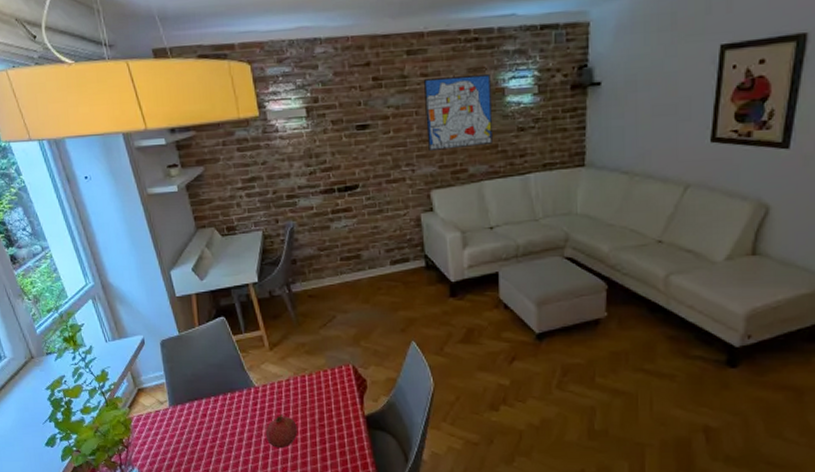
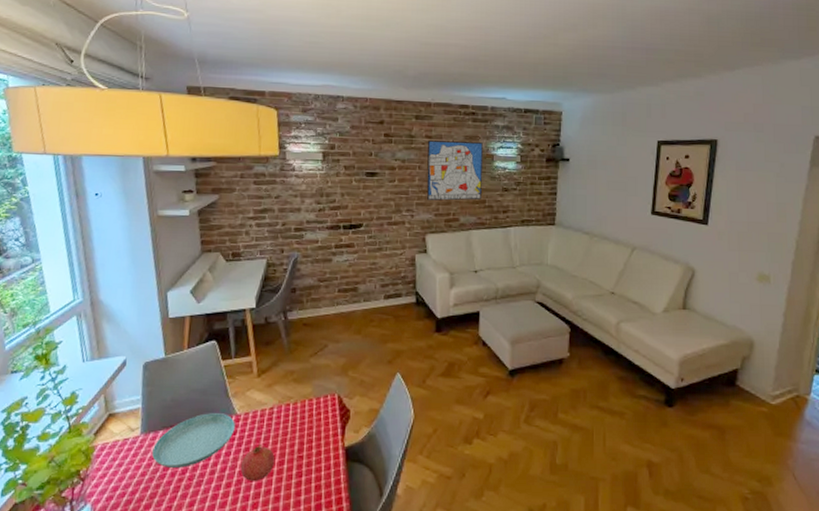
saucer: none [182,386,255,436] -> present [152,413,235,468]

